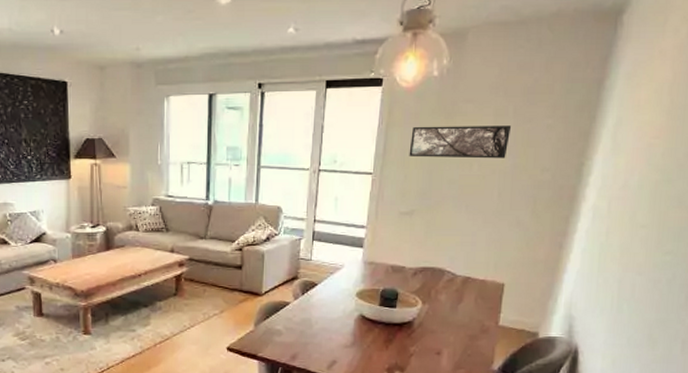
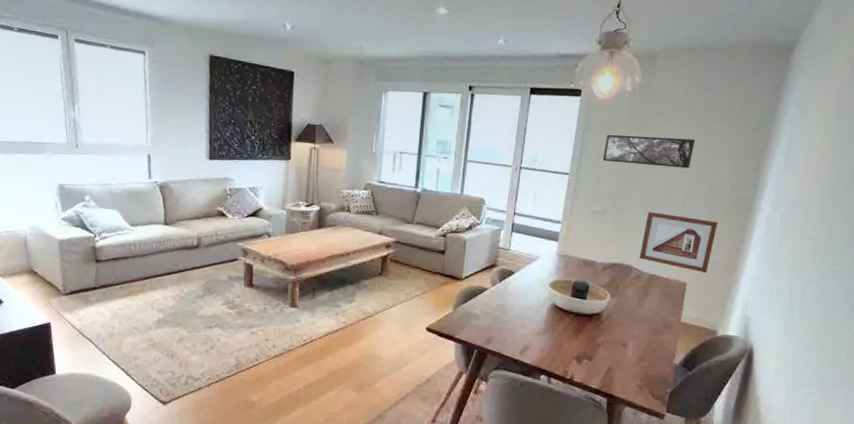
picture frame: none [452,209,538,272] -> present [639,212,718,273]

